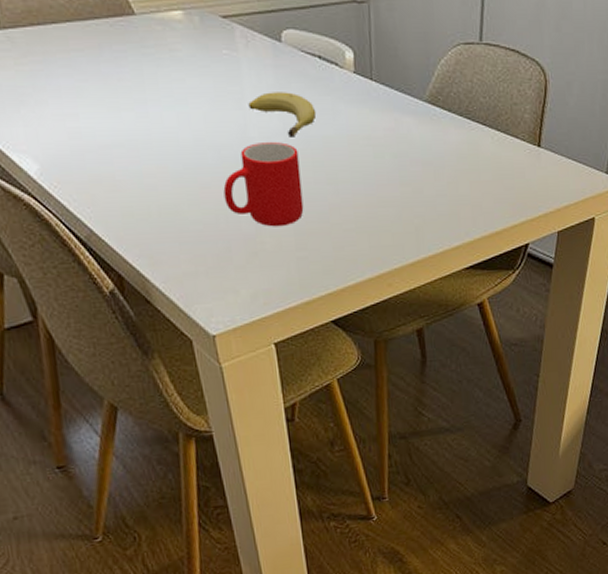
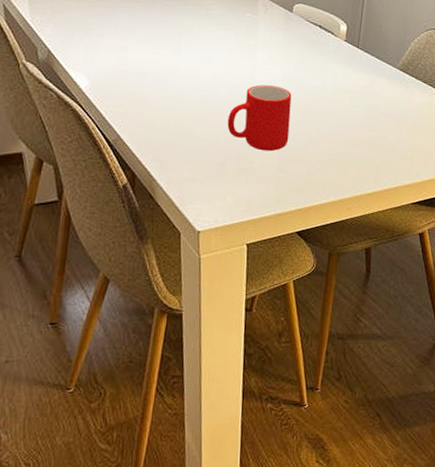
fruit: present [248,92,317,137] -> none [259,48,311,84]

